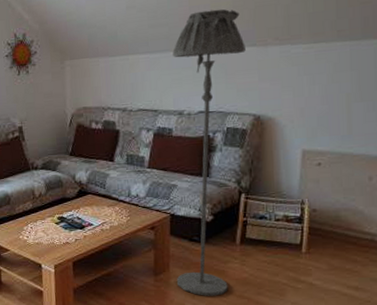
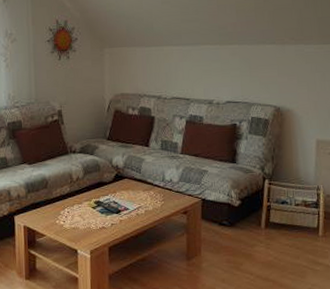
floor lamp: present [173,9,246,296] -> none [203,9,266,280]

